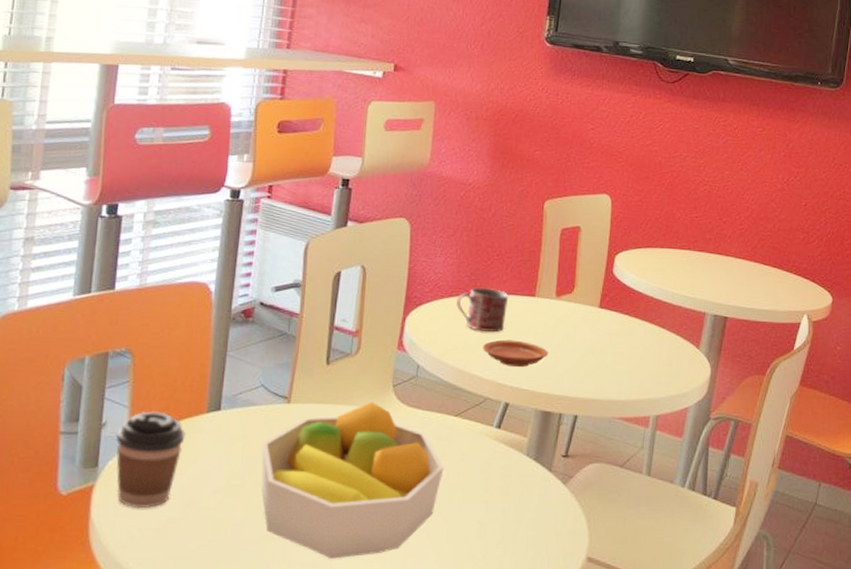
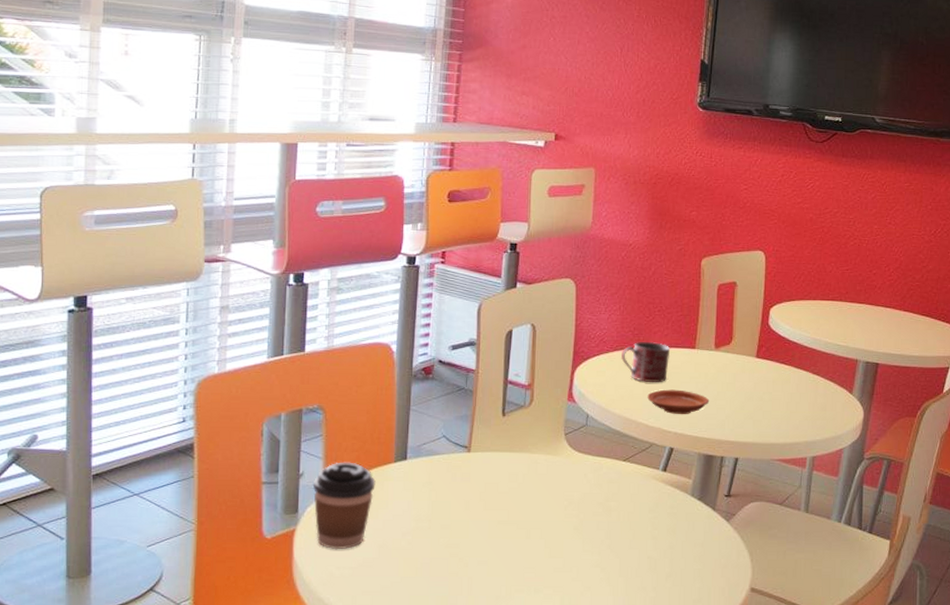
fruit bowl: present [261,401,444,559] -> none [446,449,615,592]

